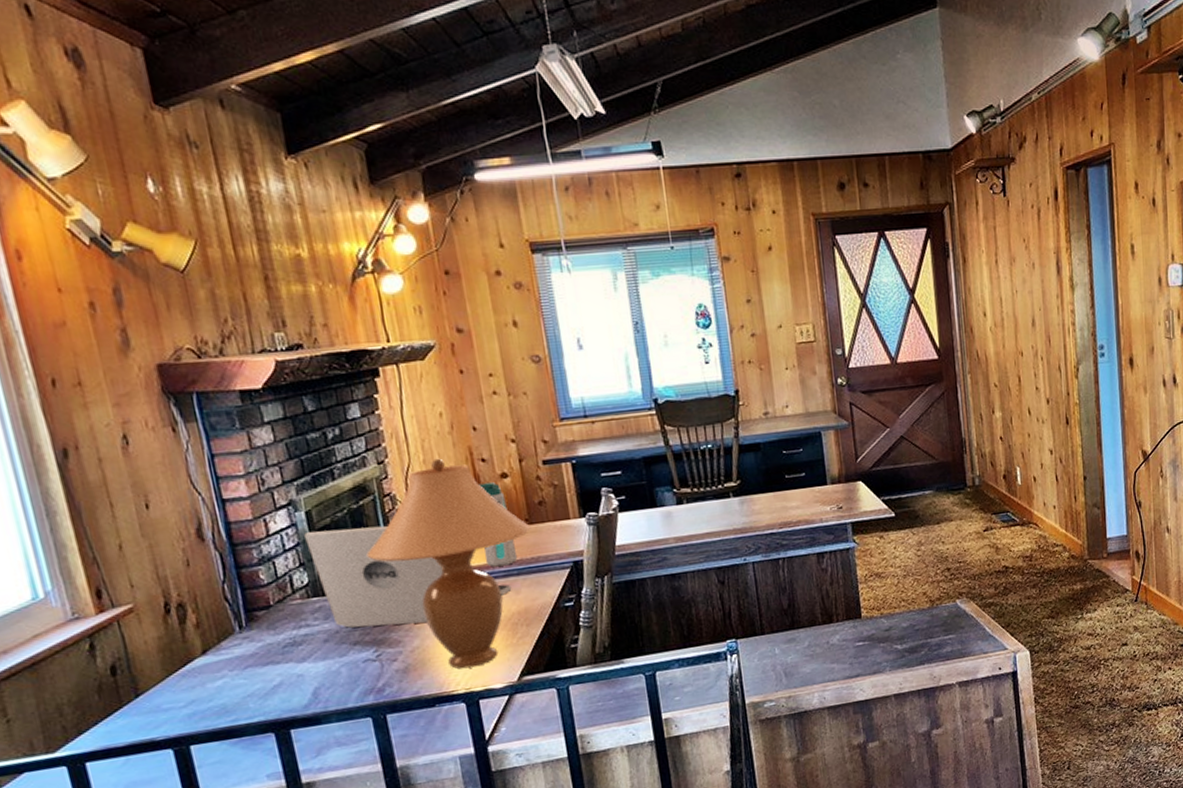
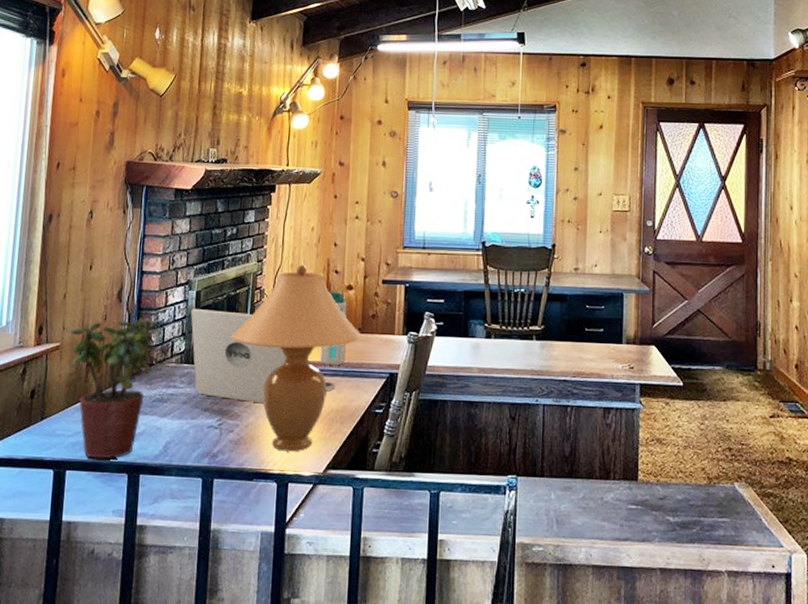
potted plant: none [143,555,278,726] -> present [70,318,159,459]

